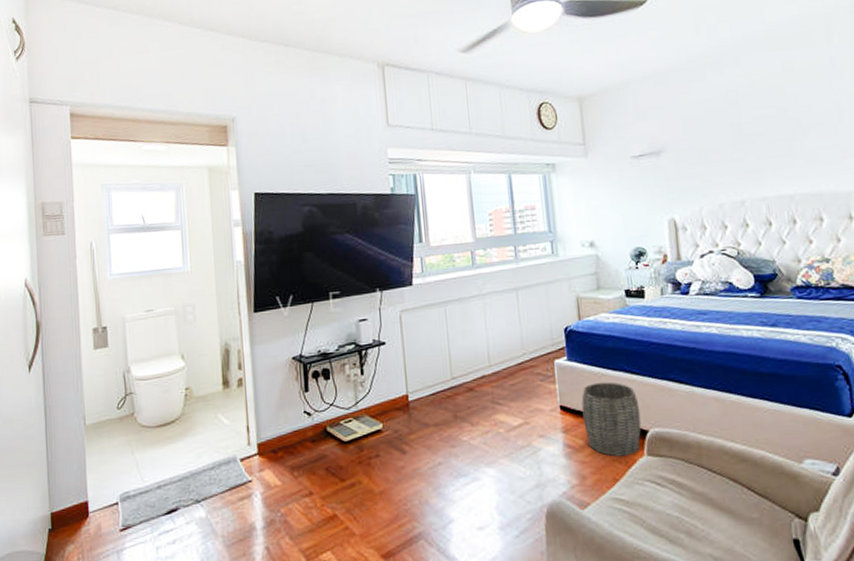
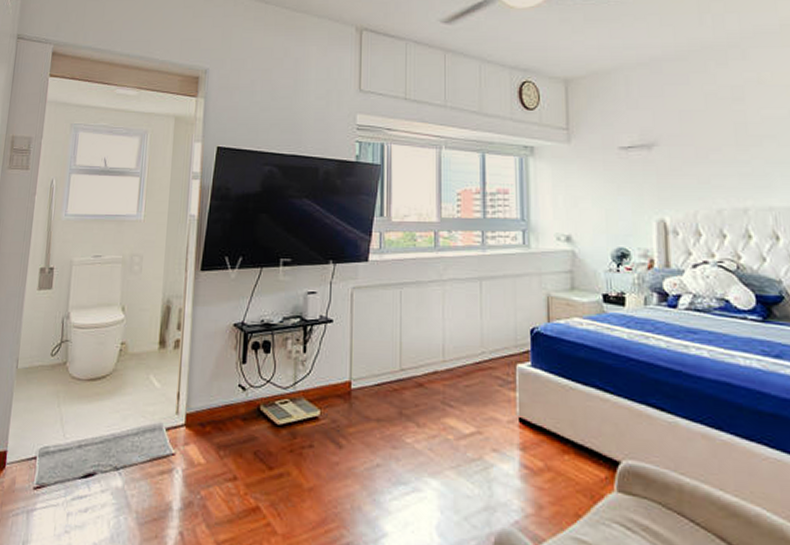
woven basket: present [581,382,642,457] -> none [544,396,613,489]

